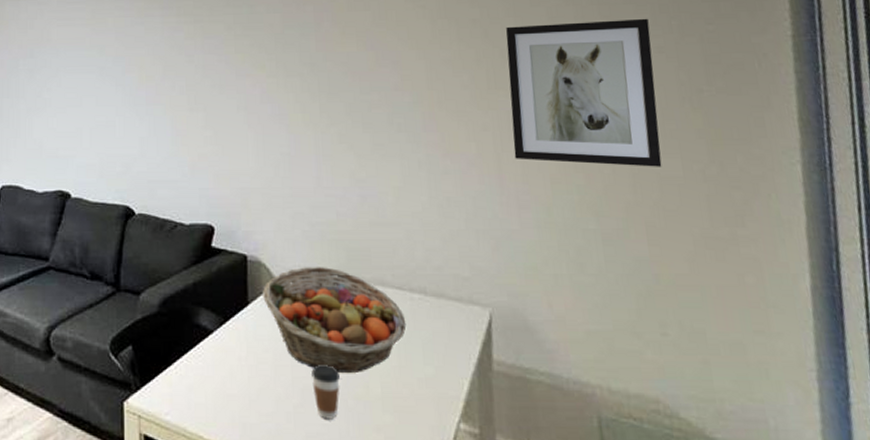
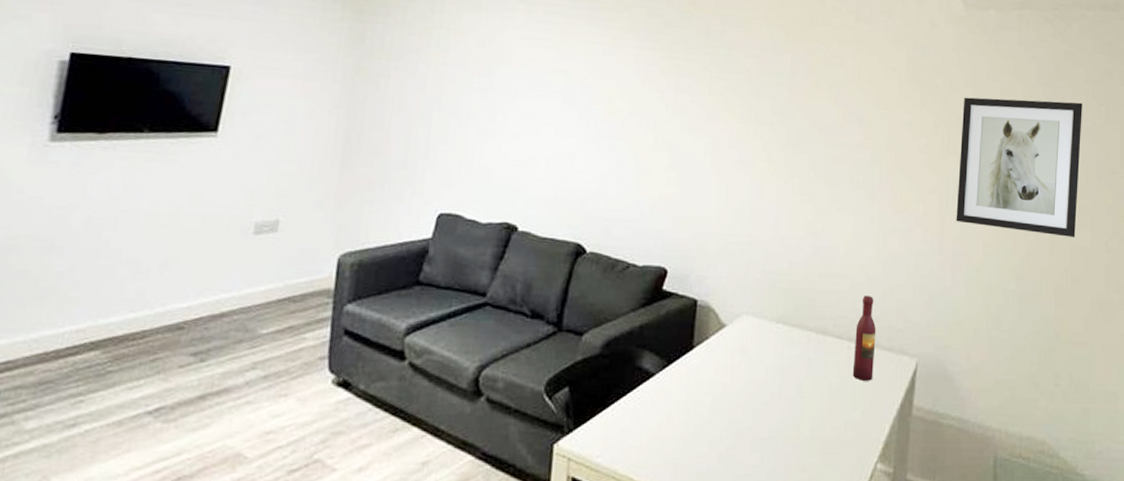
fruit basket: present [263,266,407,372] -> none [709,313,841,416]
coffee cup: present [312,365,340,419] -> none [747,409,774,461]
wine bottle: none [416,243,443,334] -> present [852,295,877,381]

